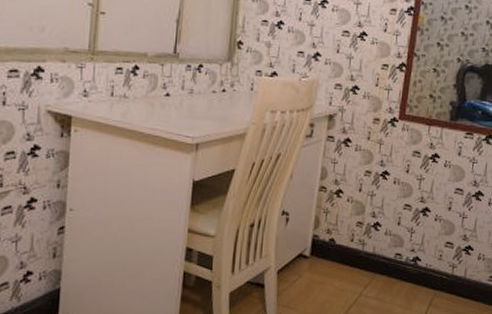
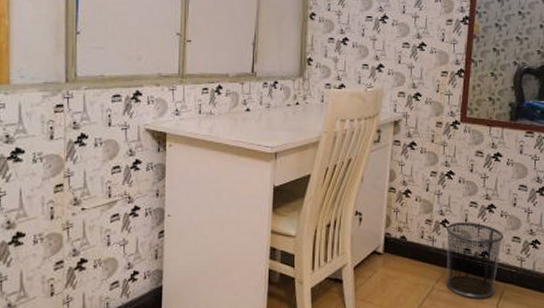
waste bin: none [374,225,437,306] -> present [445,222,504,299]

